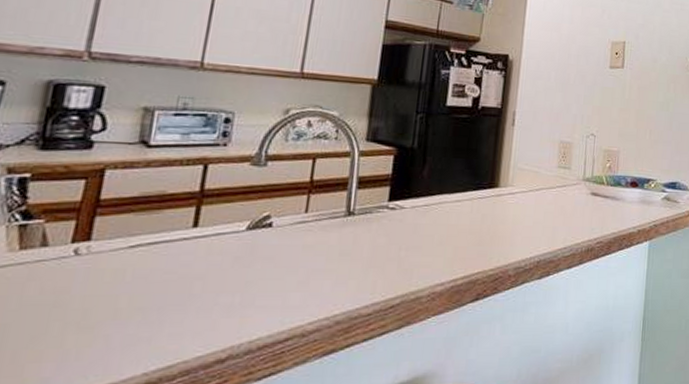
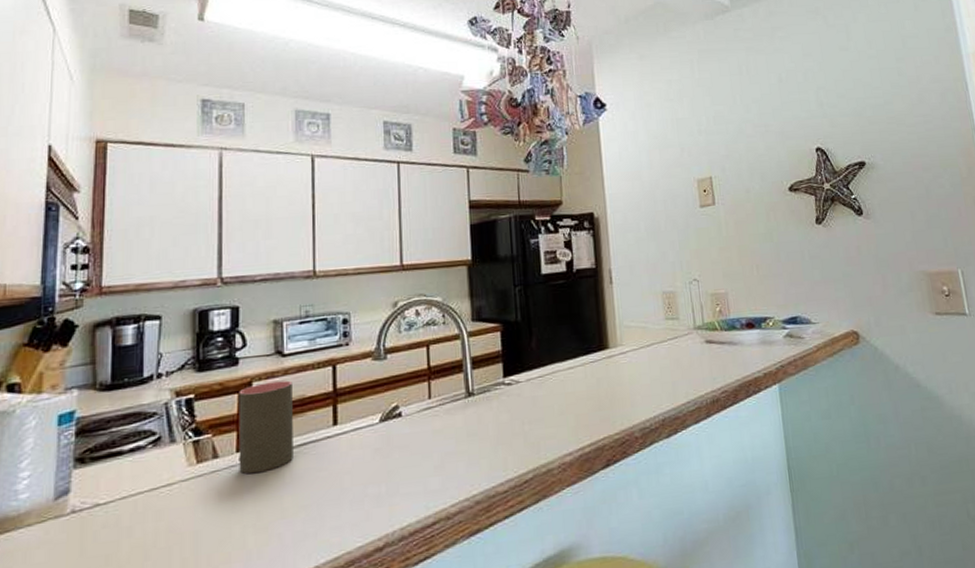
cup: none [71,172,154,268] -> present [239,380,293,474]

